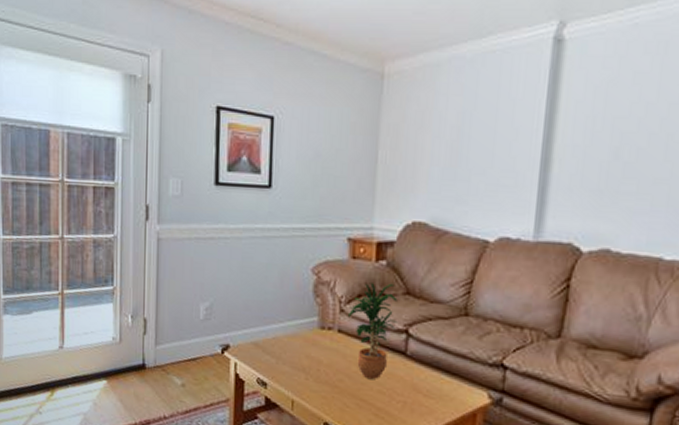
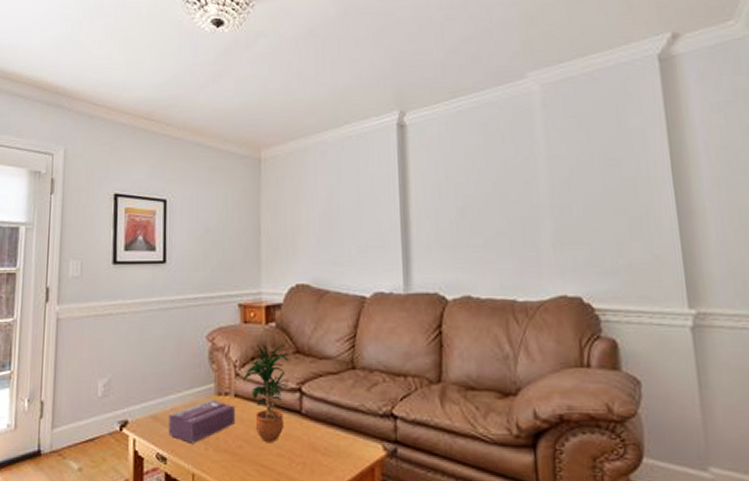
tissue box: none [269,332,339,373] -> present [168,399,236,443]

